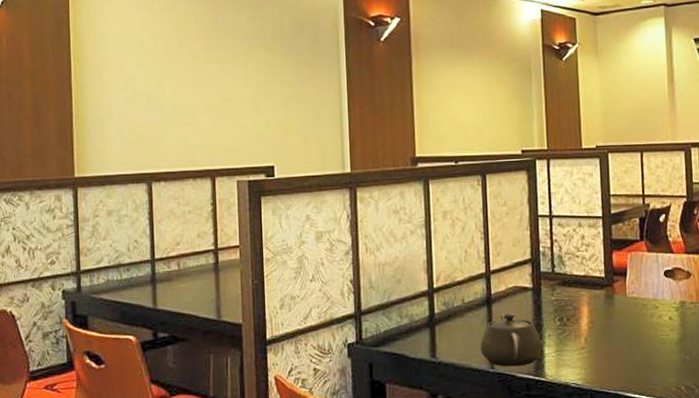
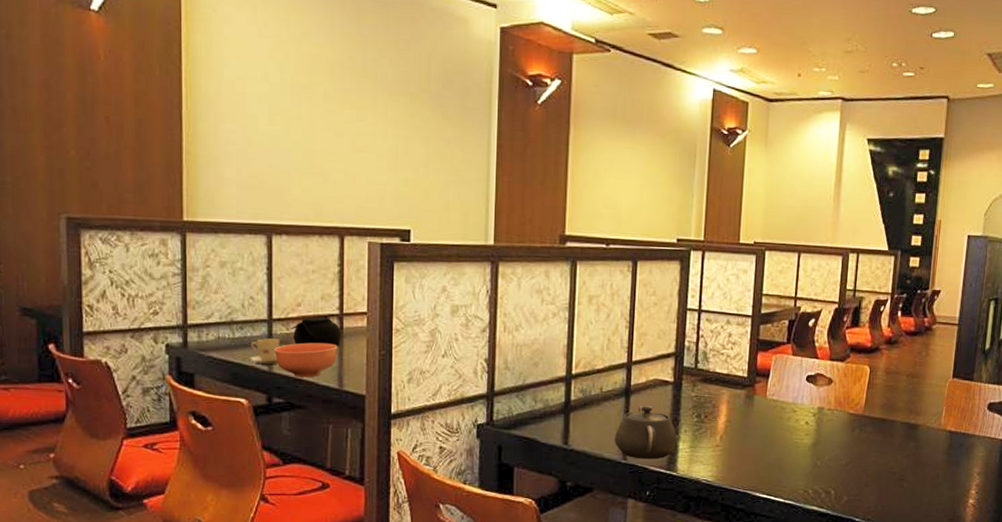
teacup: none [136,277,163,303] -> present [249,338,280,365]
bowl: none [157,277,215,312] -> present [273,342,338,378]
teapot: none [171,251,218,281] -> present [291,315,342,347]

